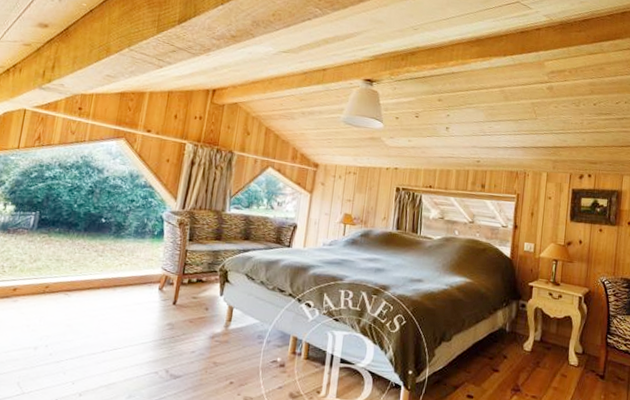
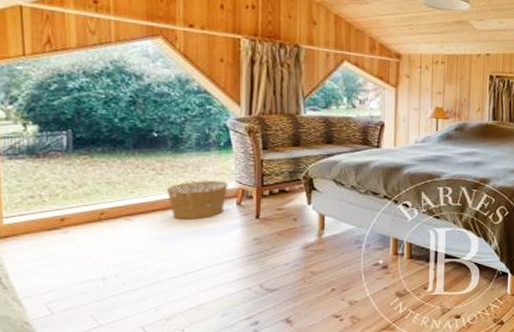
basket: none [103,264,155,301] -> present [167,180,229,220]

